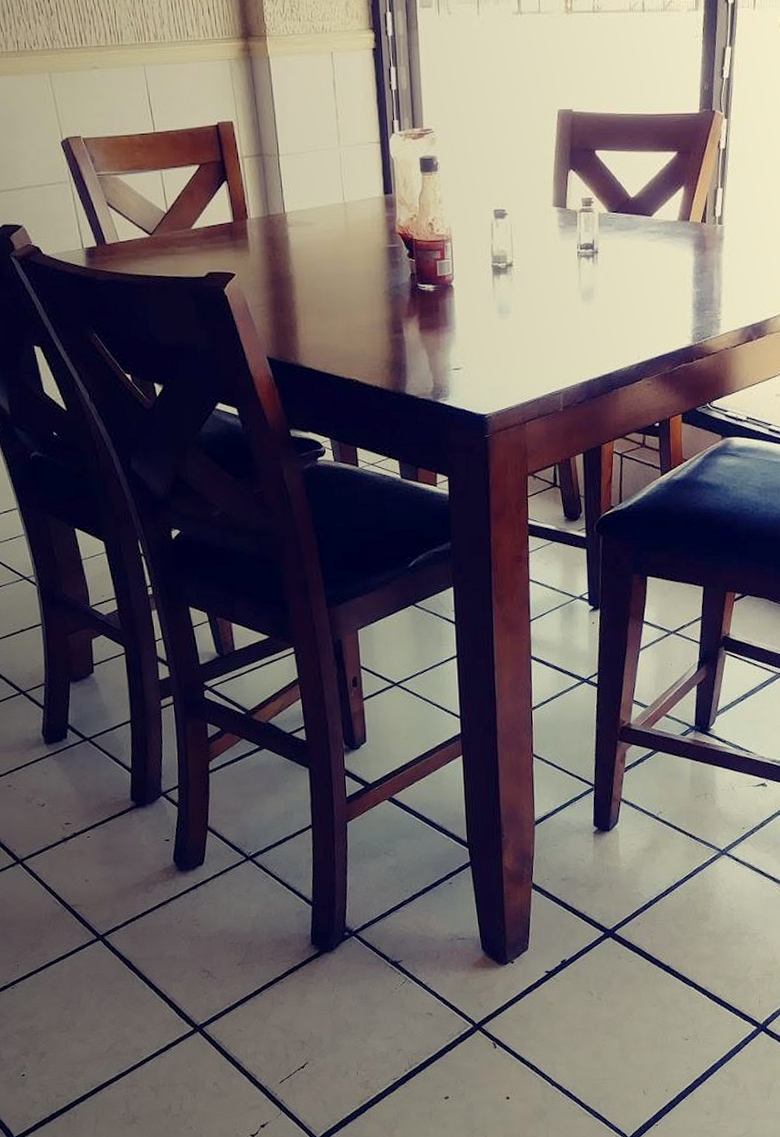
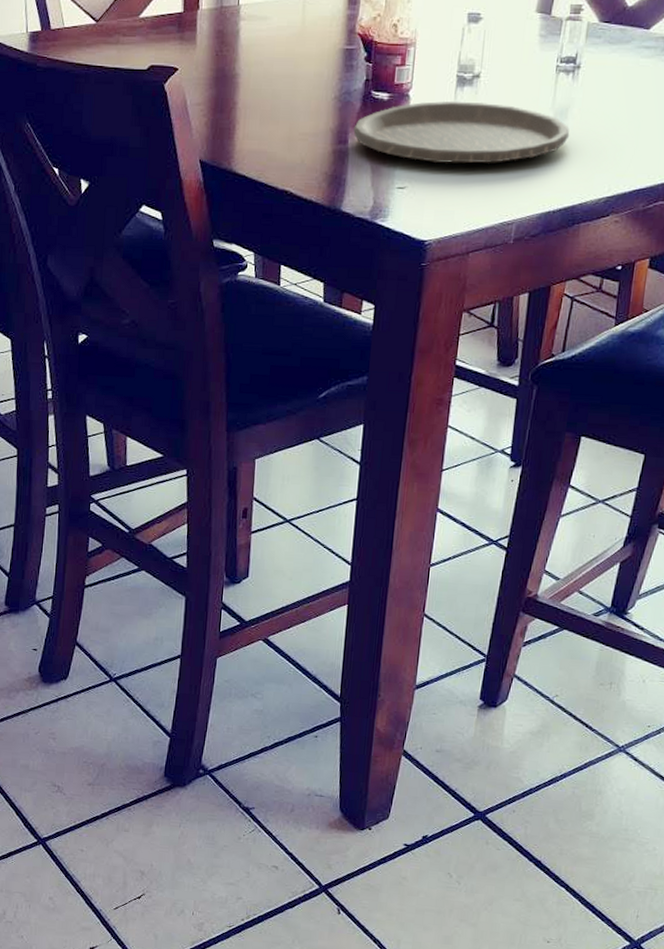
plate: none [406,288,598,344] -> present [353,101,570,164]

